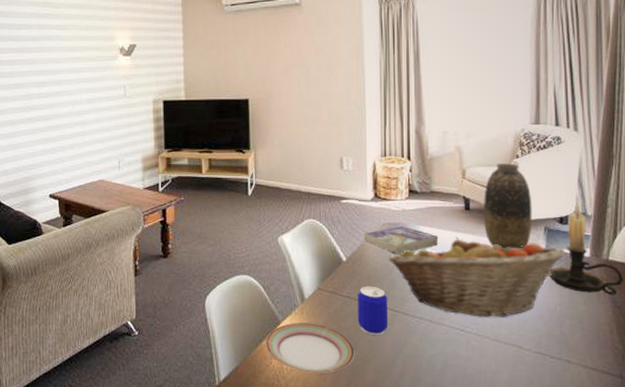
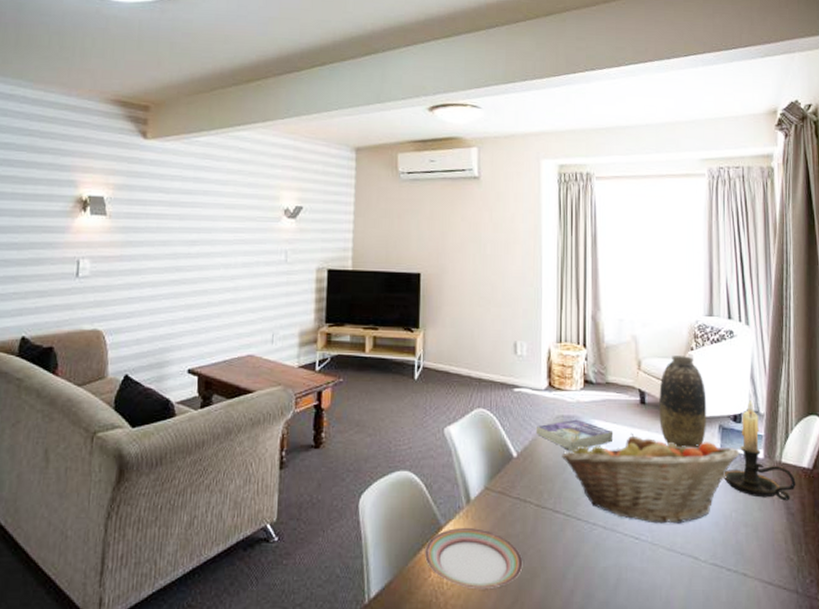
beer can: present [357,286,388,335] -> none [526,486,559,543]

